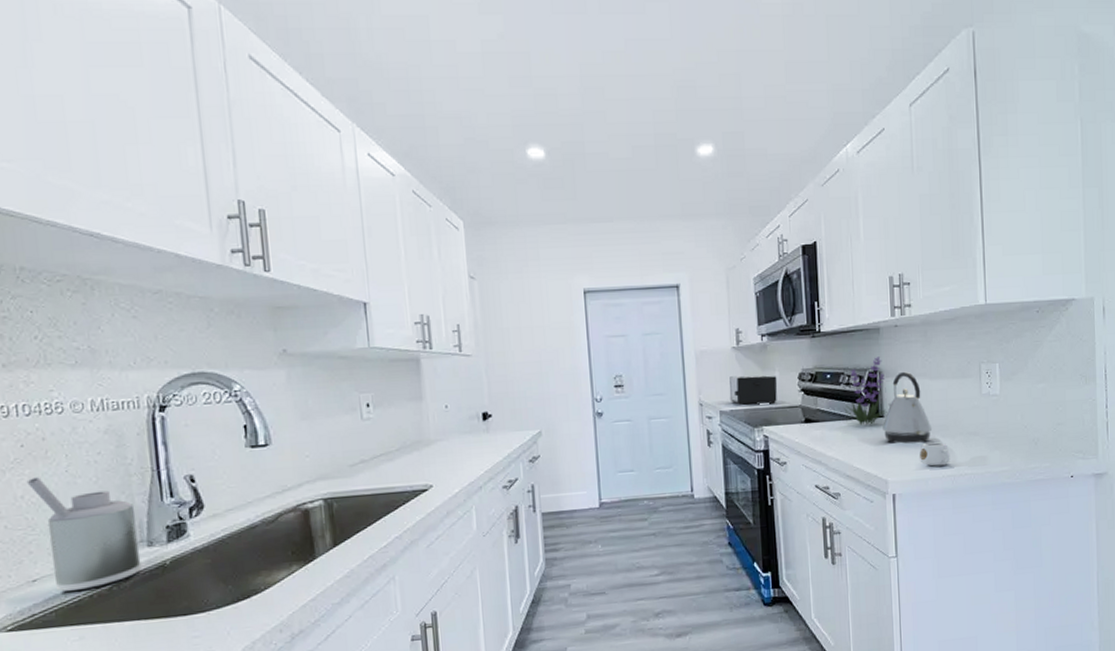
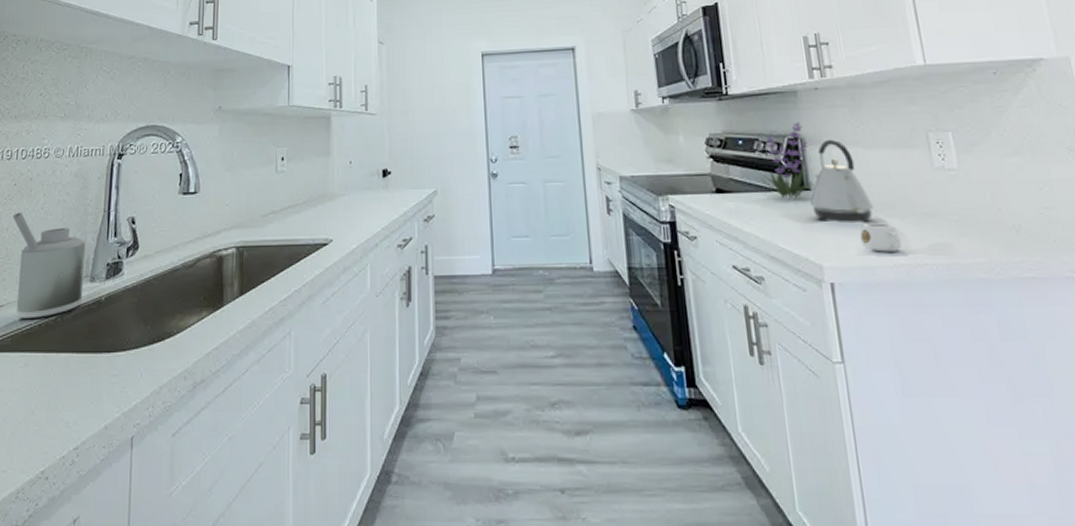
toaster: present [729,375,778,405] -> none [629,139,683,171]

